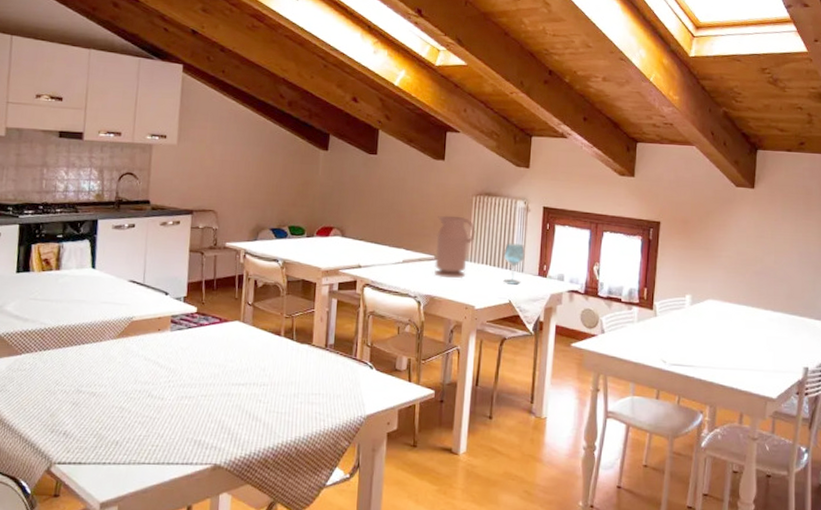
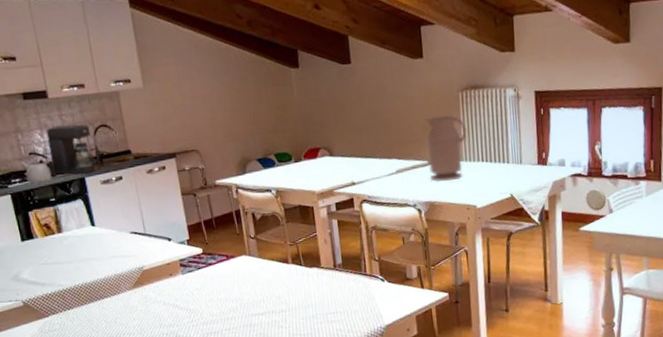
kettle: none [37,187,72,218] -> present [20,151,57,184]
coffee maker: none [68,167,119,217] -> present [45,124,102,176]
wine glass: present [503,243,525,285] -> none [498,134,522,178]

